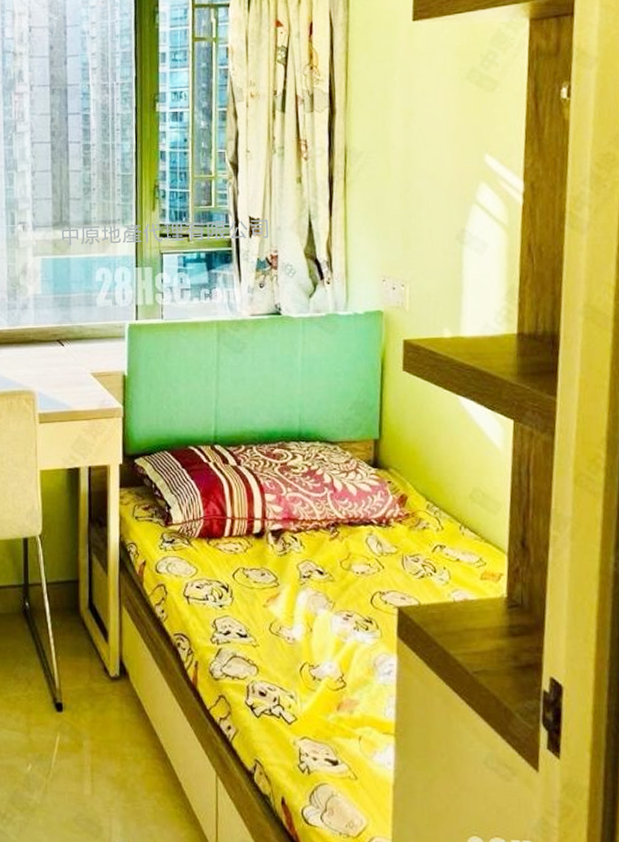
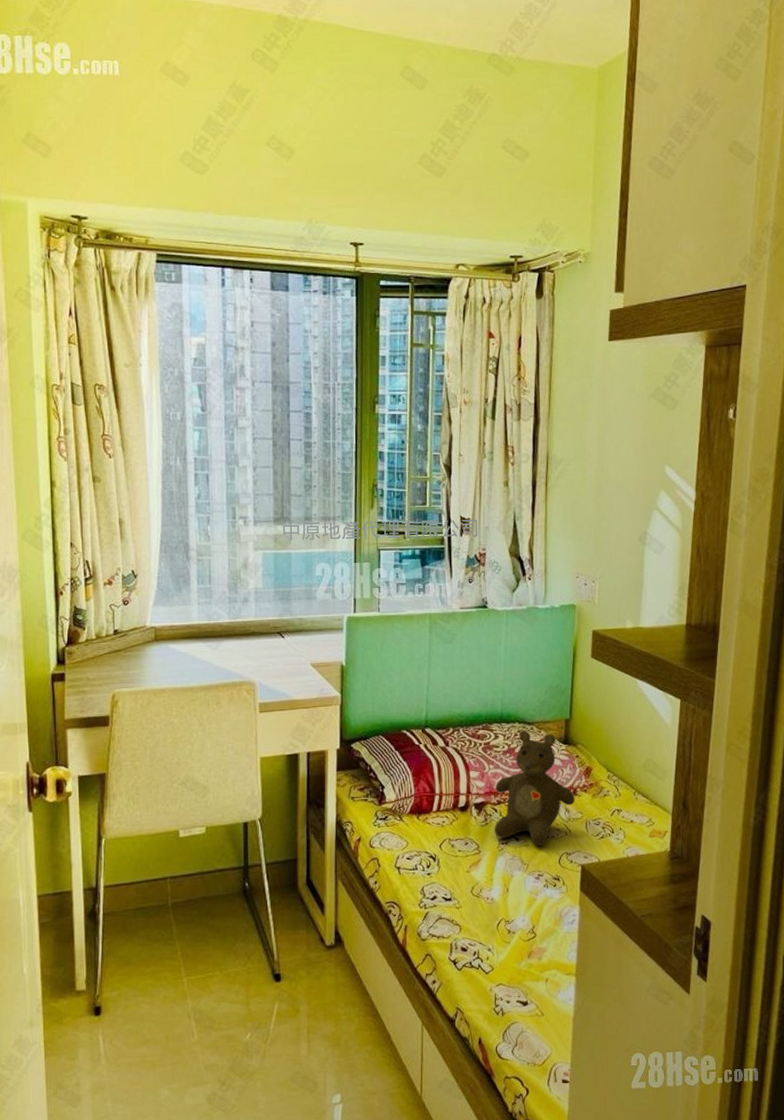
teddy bear: none [294,450,388,582] -> present [495,730,575,846]

